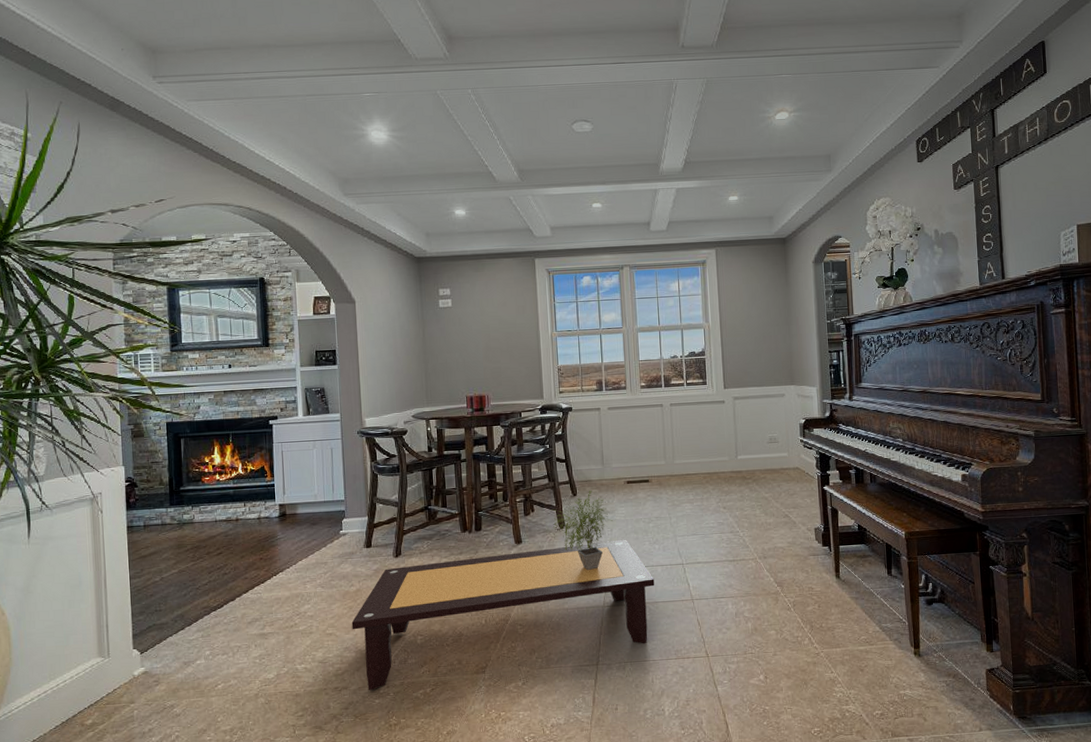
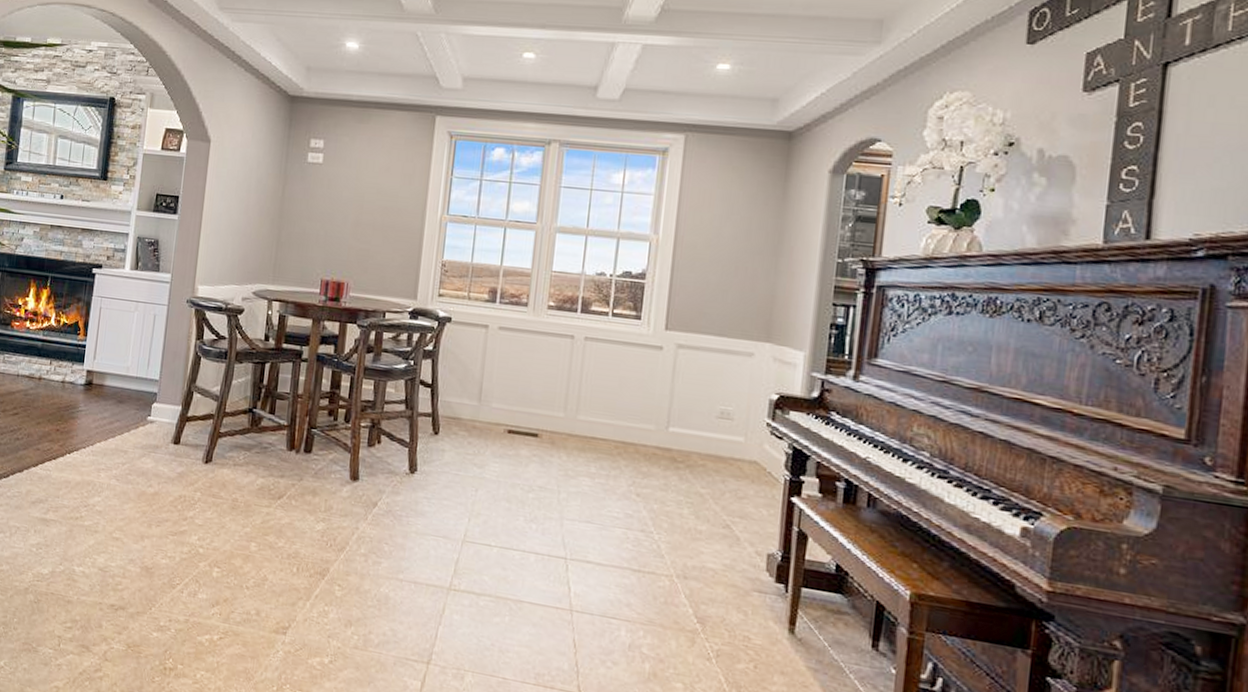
coffee table: present [351,539,655,691] -> none [141,475,523,654]
potted plant: present [550,491,613,571] -> none [400,432,480,537]

